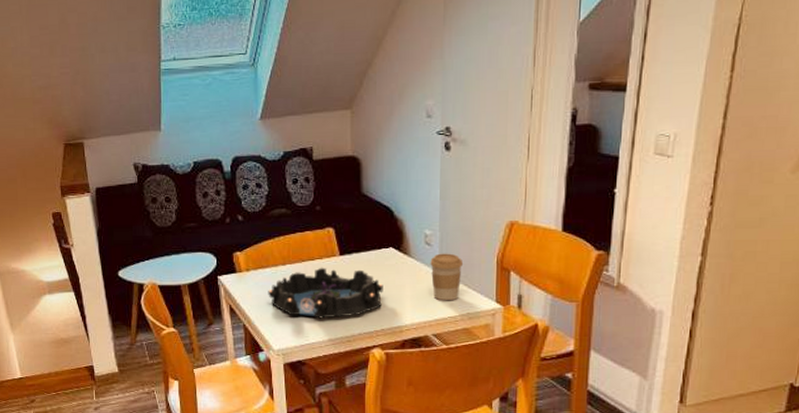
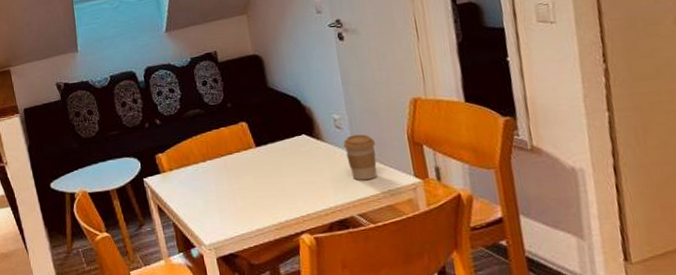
decorative bowl: present [268,267,383,319] -> none [192,158,304,210]

